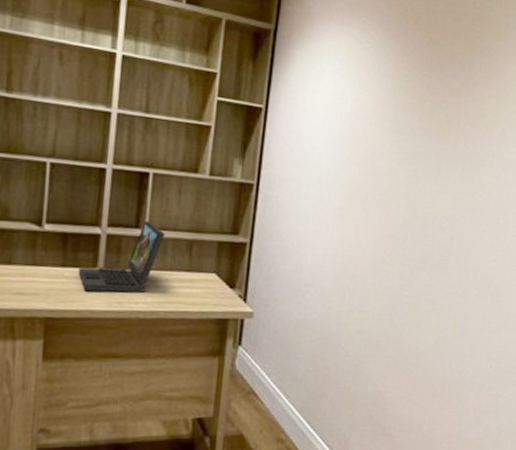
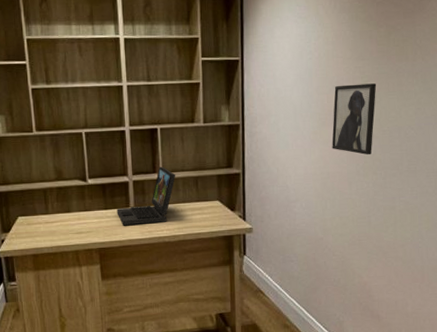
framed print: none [358,158,415,243] -> present [332,83,377,155]

